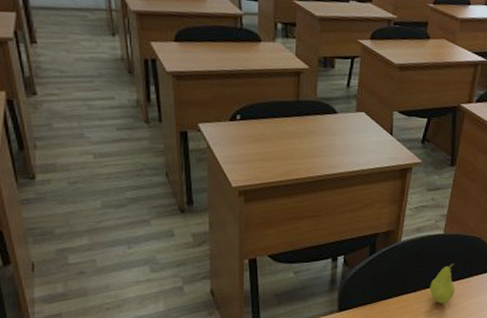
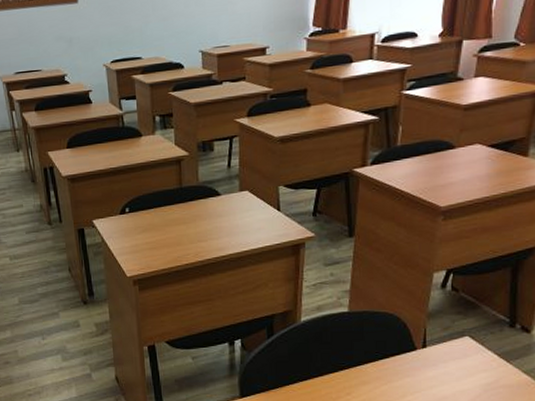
fruit: present [430,263,455,304] -> none [338,343,369,389]

